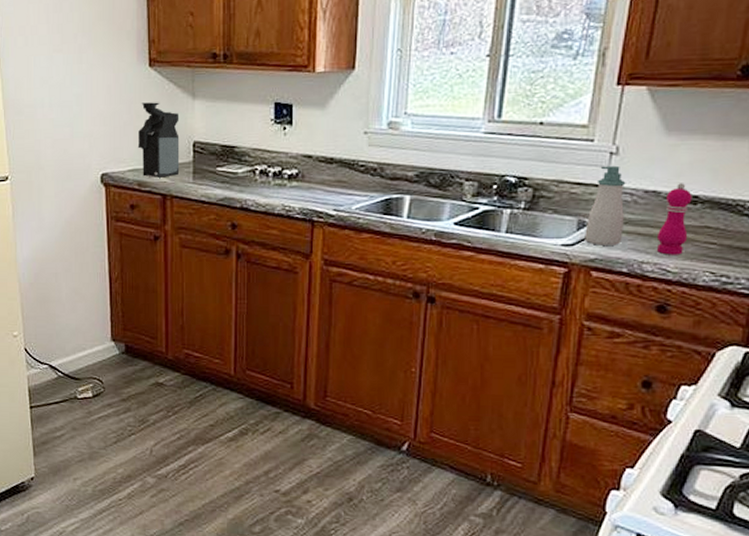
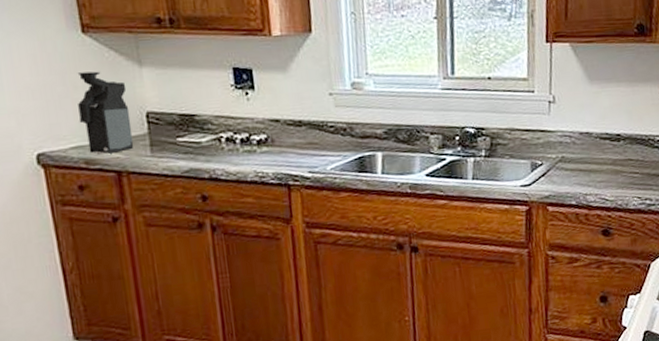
soap bottle: present [585,165,626,245] -> none [537,112,568,184]
pepper mill: present [656,183,692,255] -> none [594,124,618,186]

